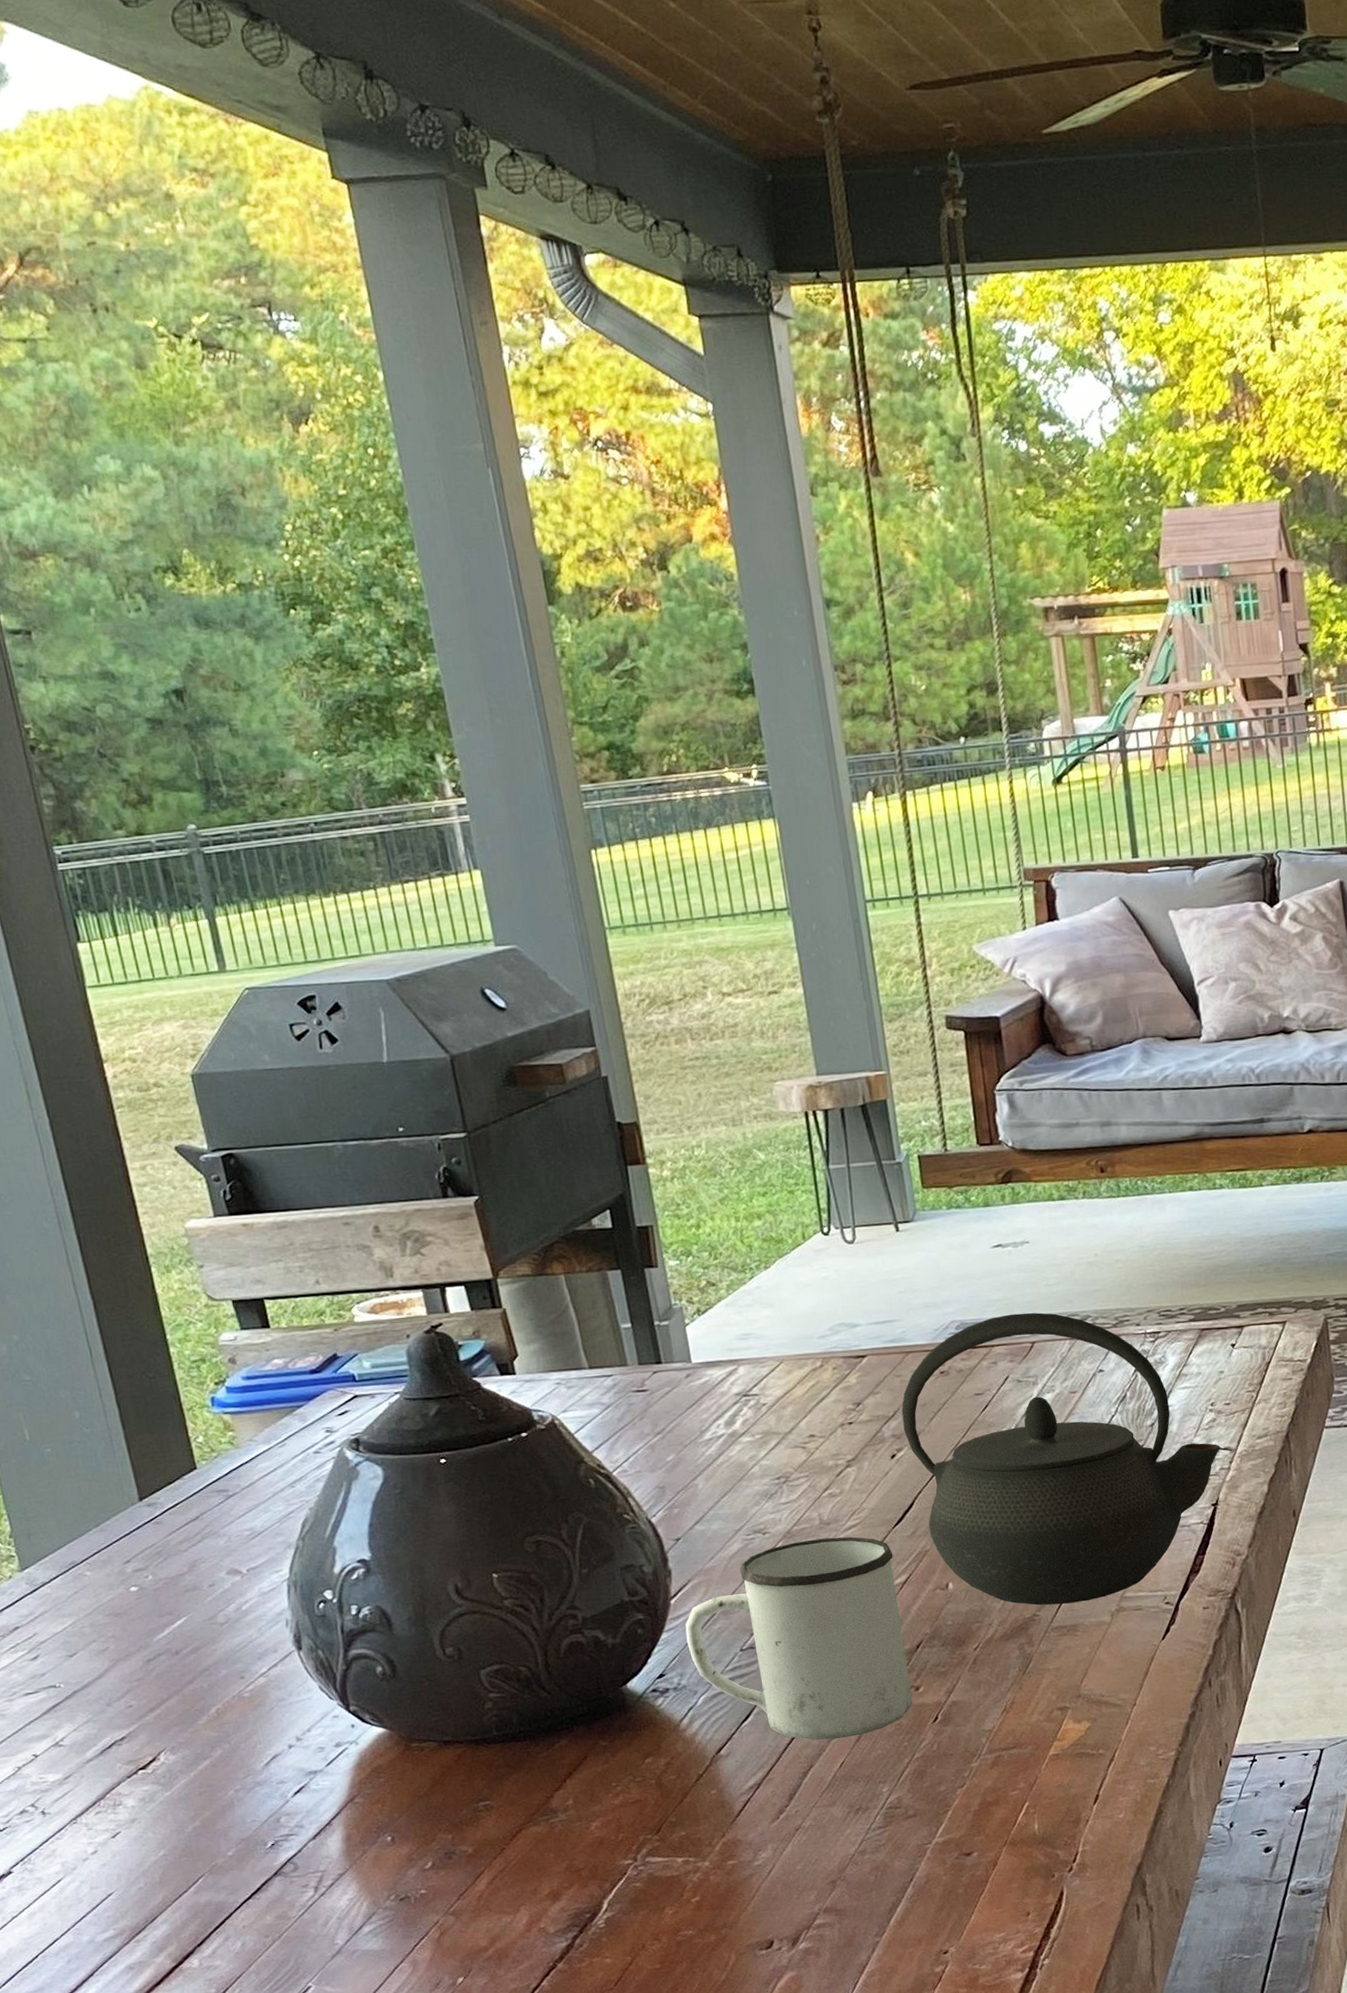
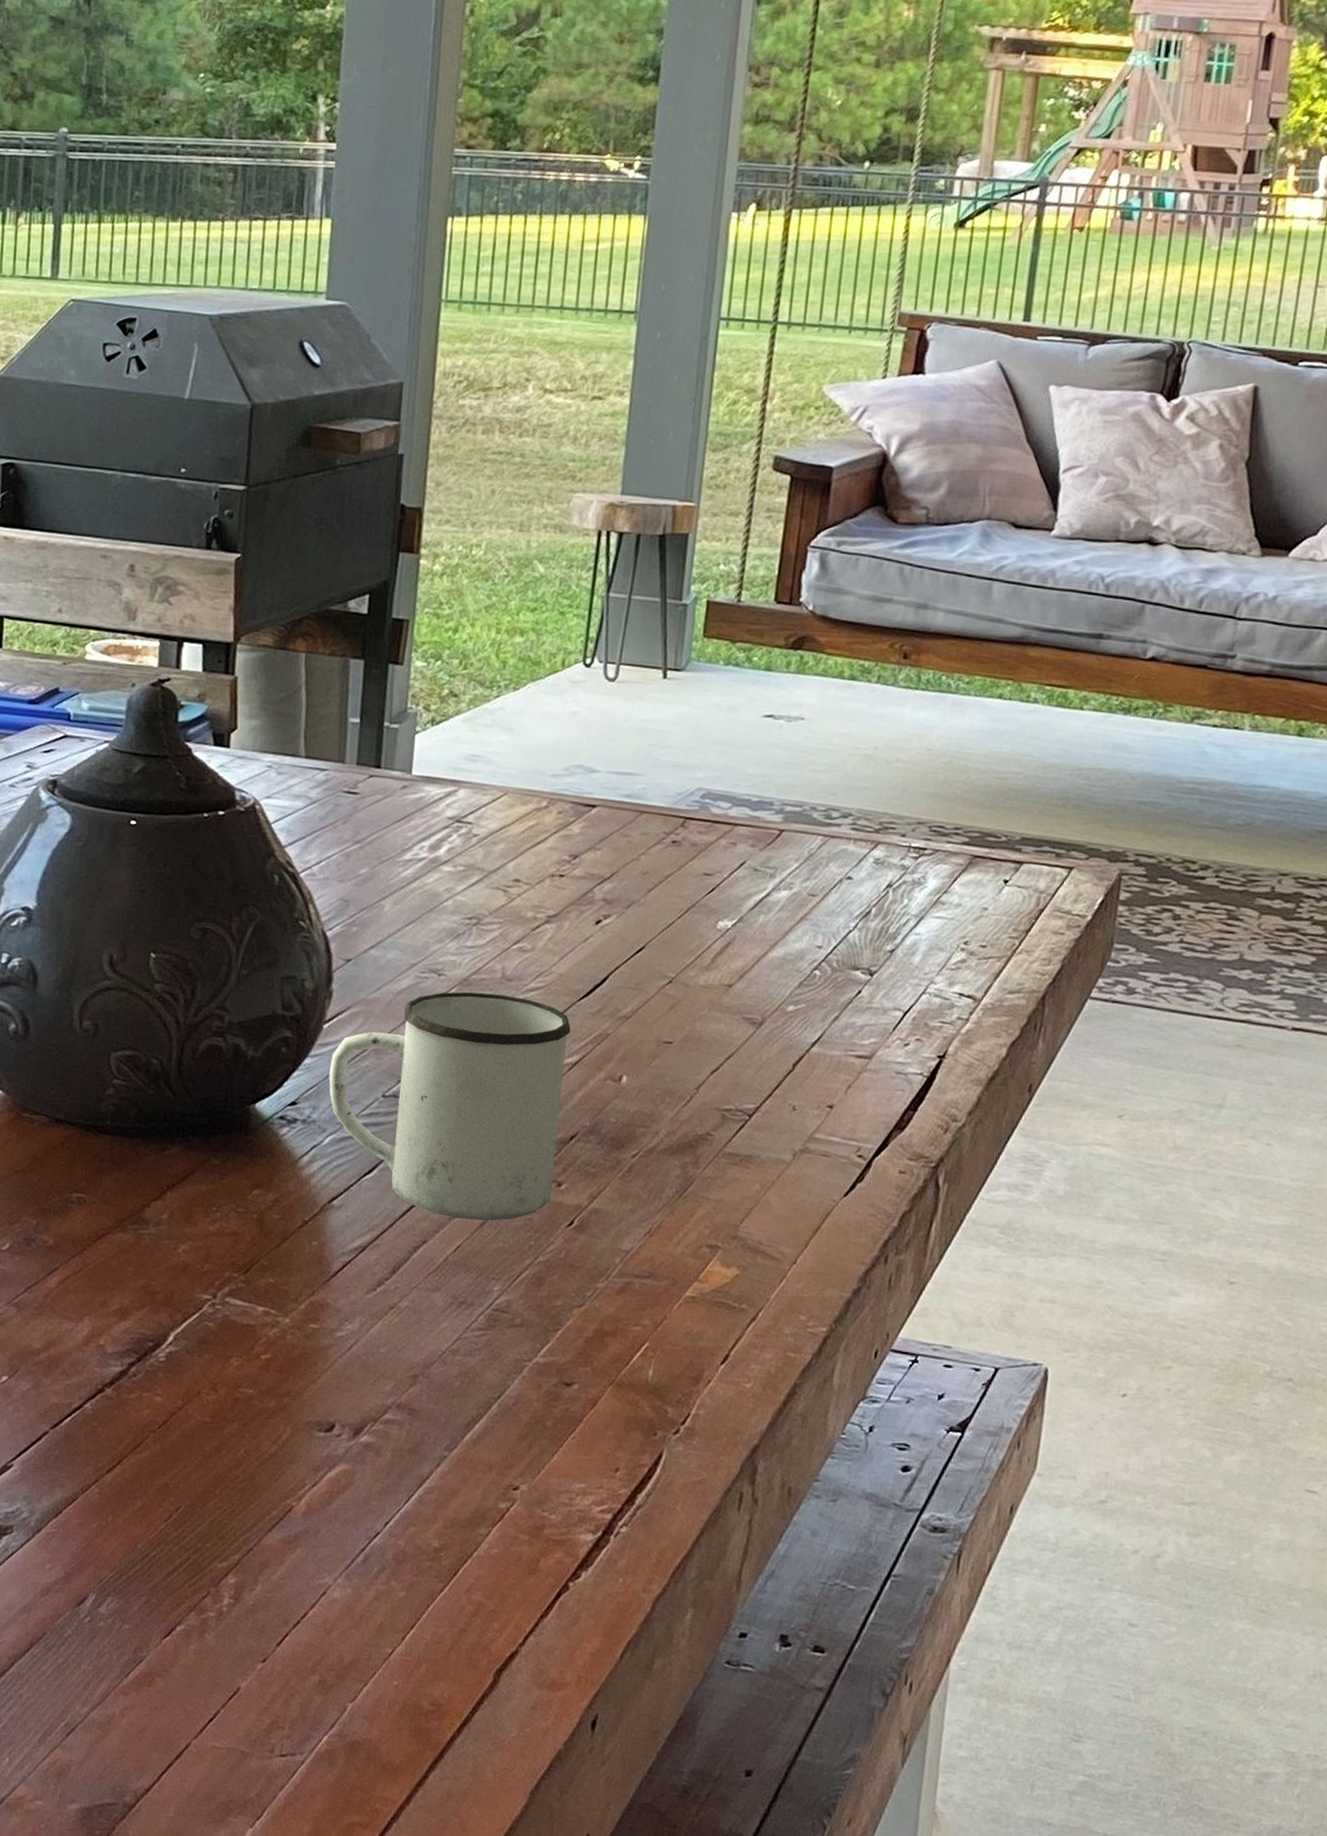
kettle: present [901,1312,1221,1606] -> none [616,793,964,1133]

